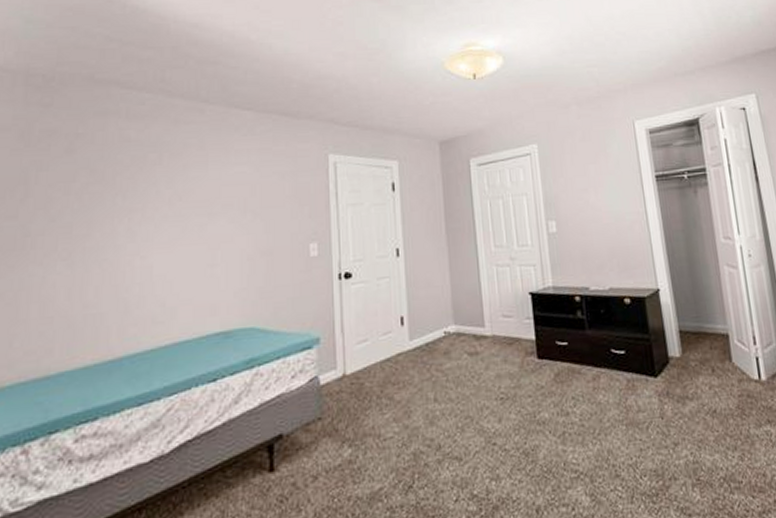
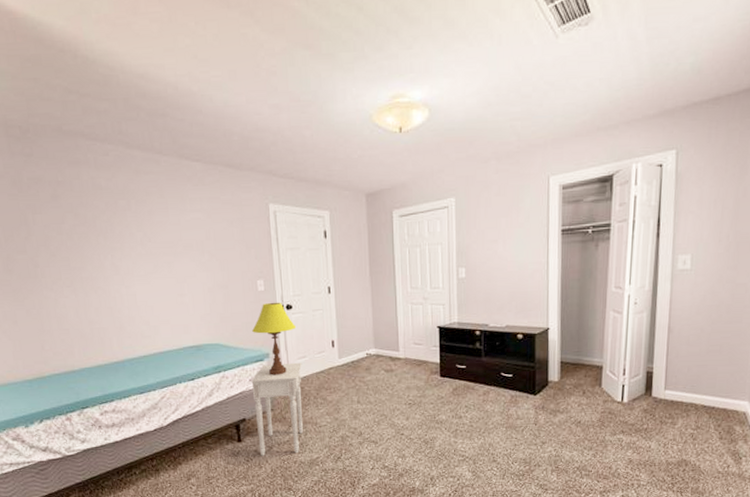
nightstand: none [294,348,363,492] -> present [251,362,304,456]
table lamp: none [300,269,356,369] -> present [252,302,297,375]

